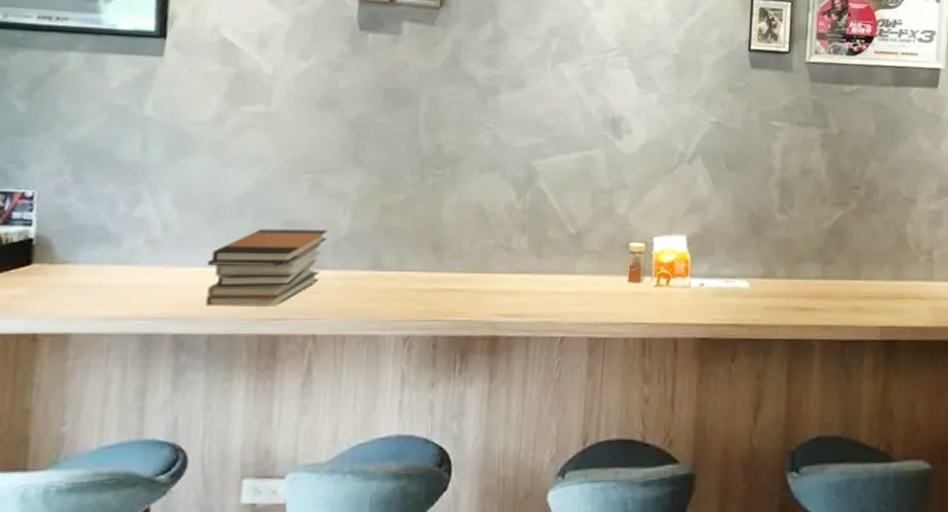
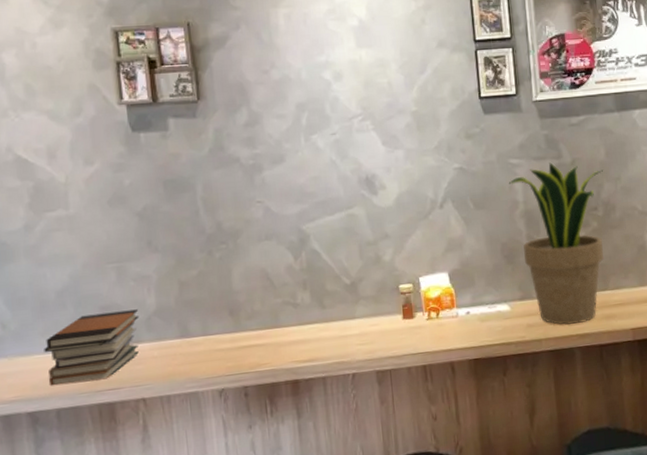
potted plant: none [767,130,872,314] -> present [508,162,604,325]

